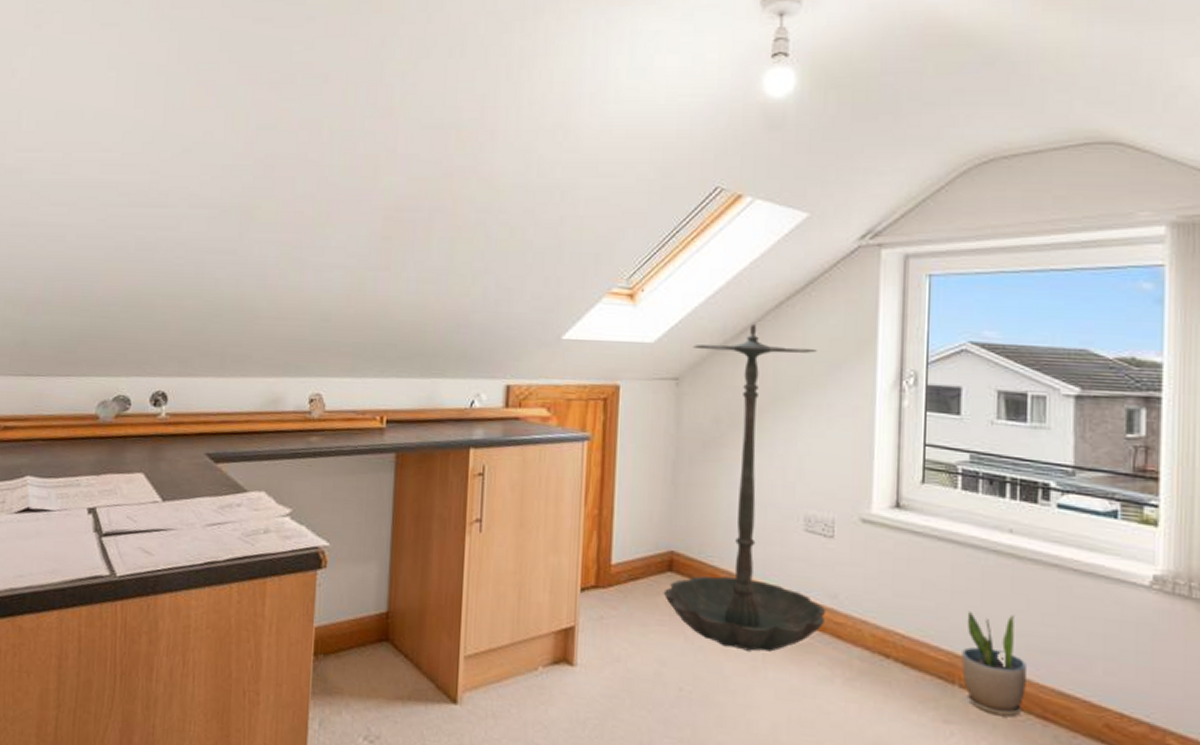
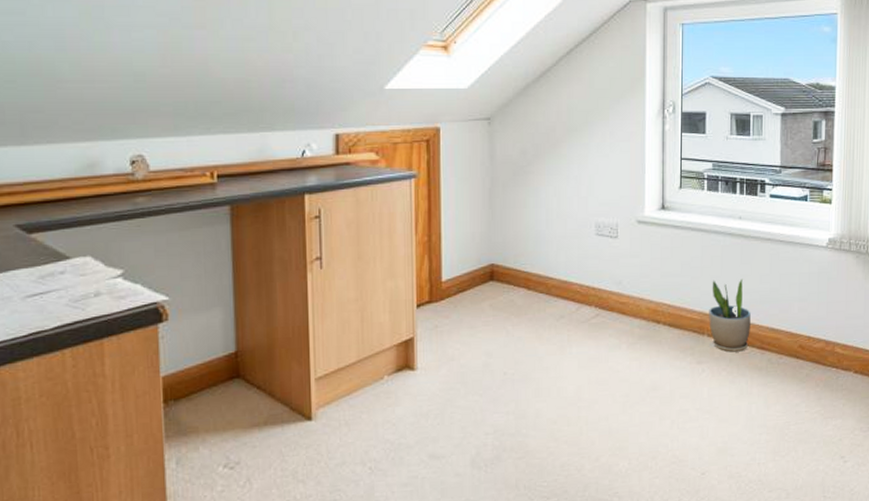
umbrella stand: present [663,323,826,652] -> none [487,68,614,335]

